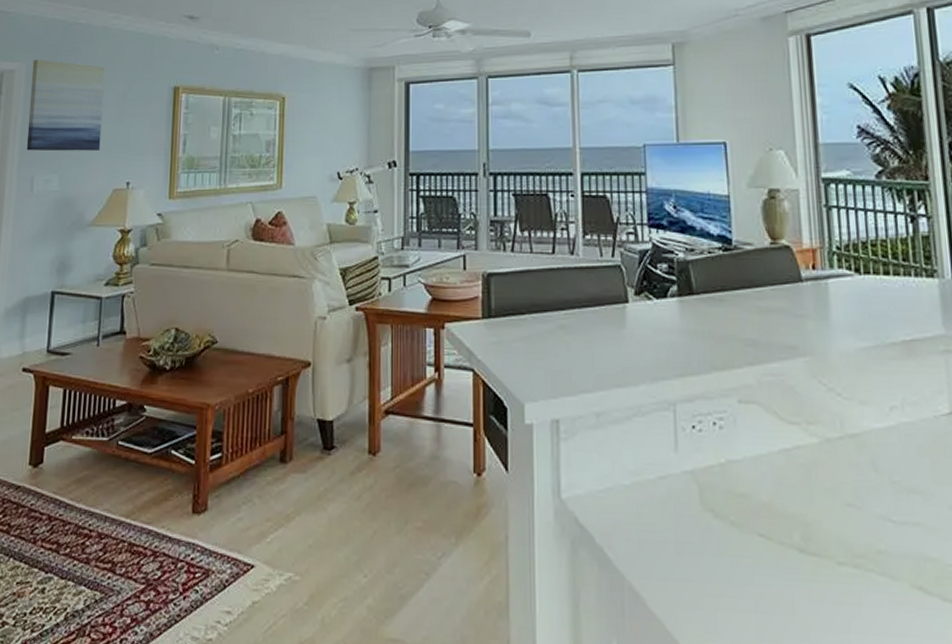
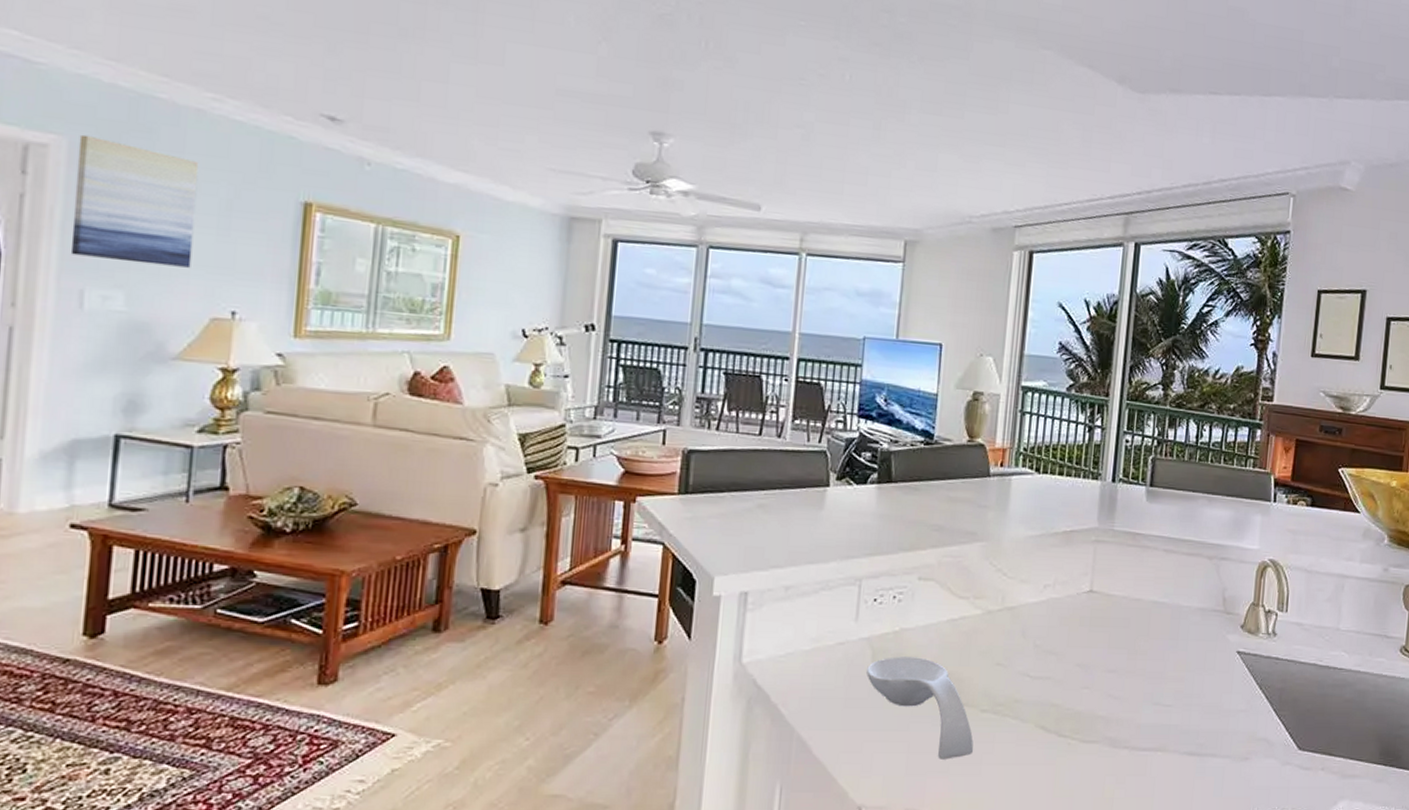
spoon rest: none [695,493,836,624] -> present [866,656,973,760]

